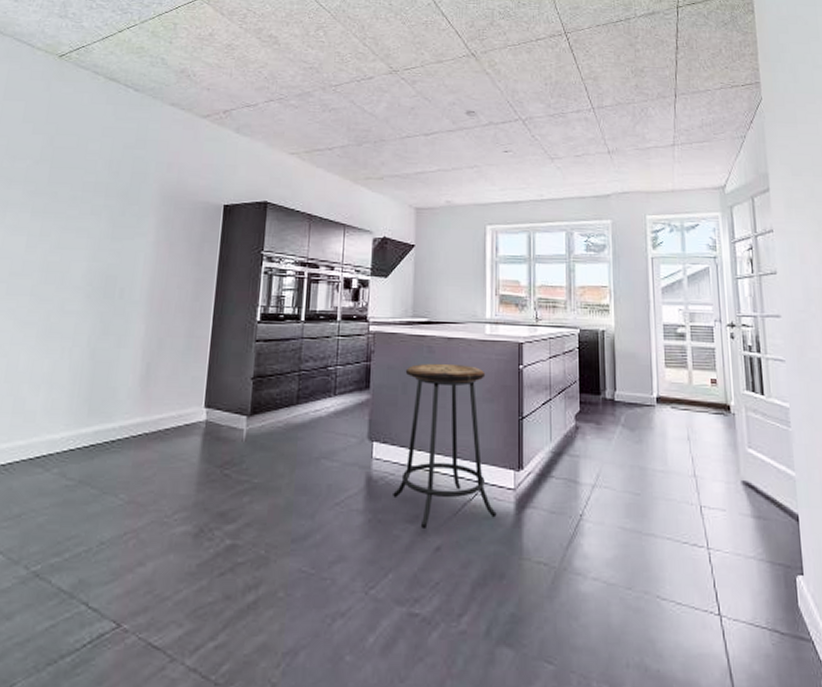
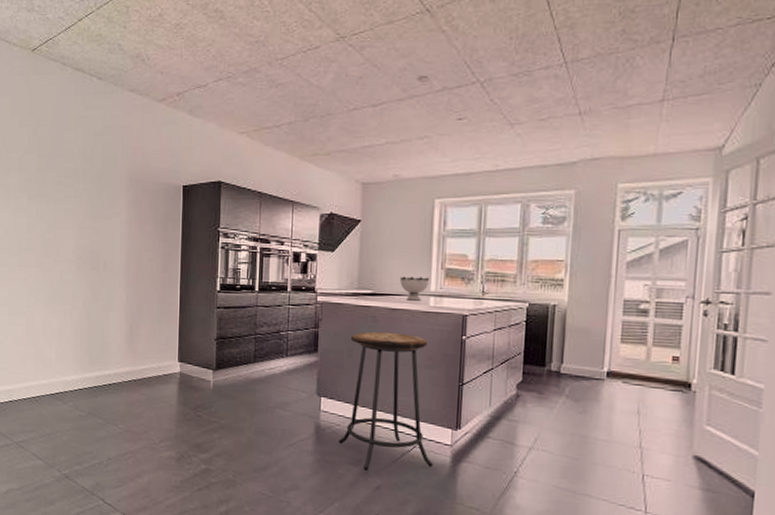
bowl: none [454,303,485,329] -> present [399,276,430,301]

